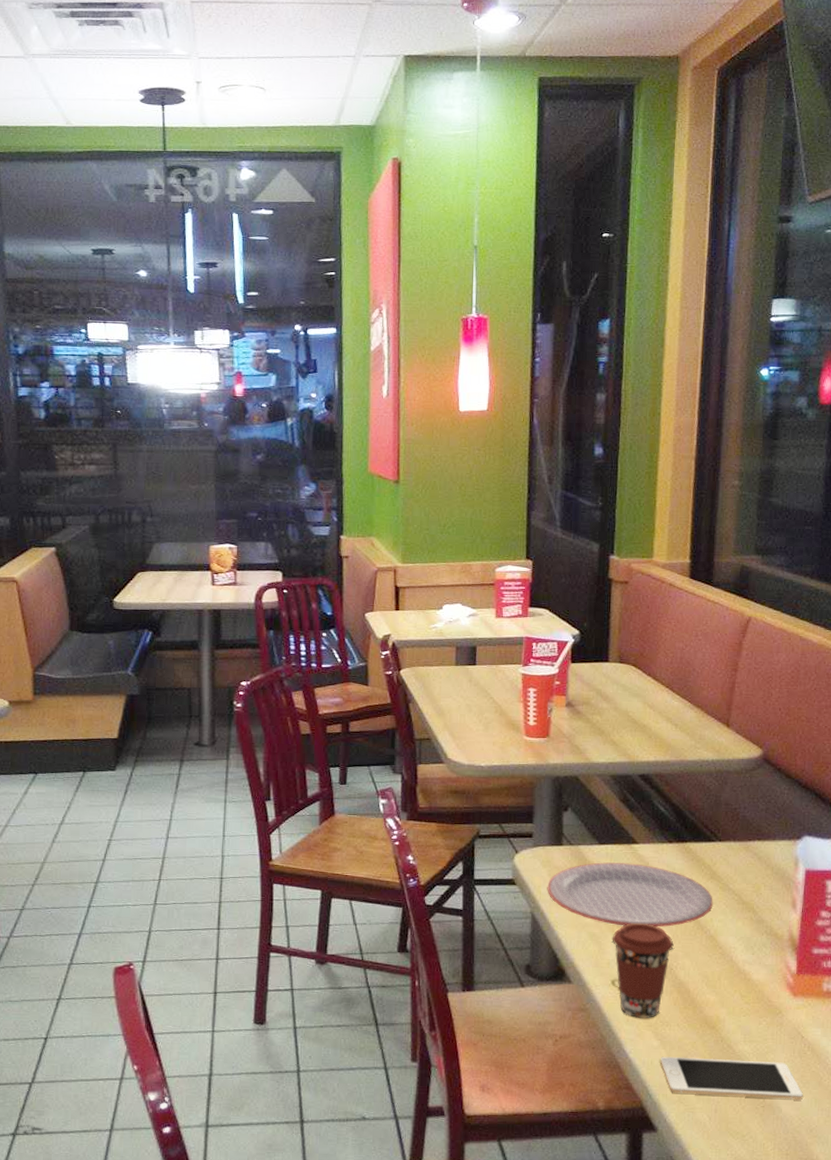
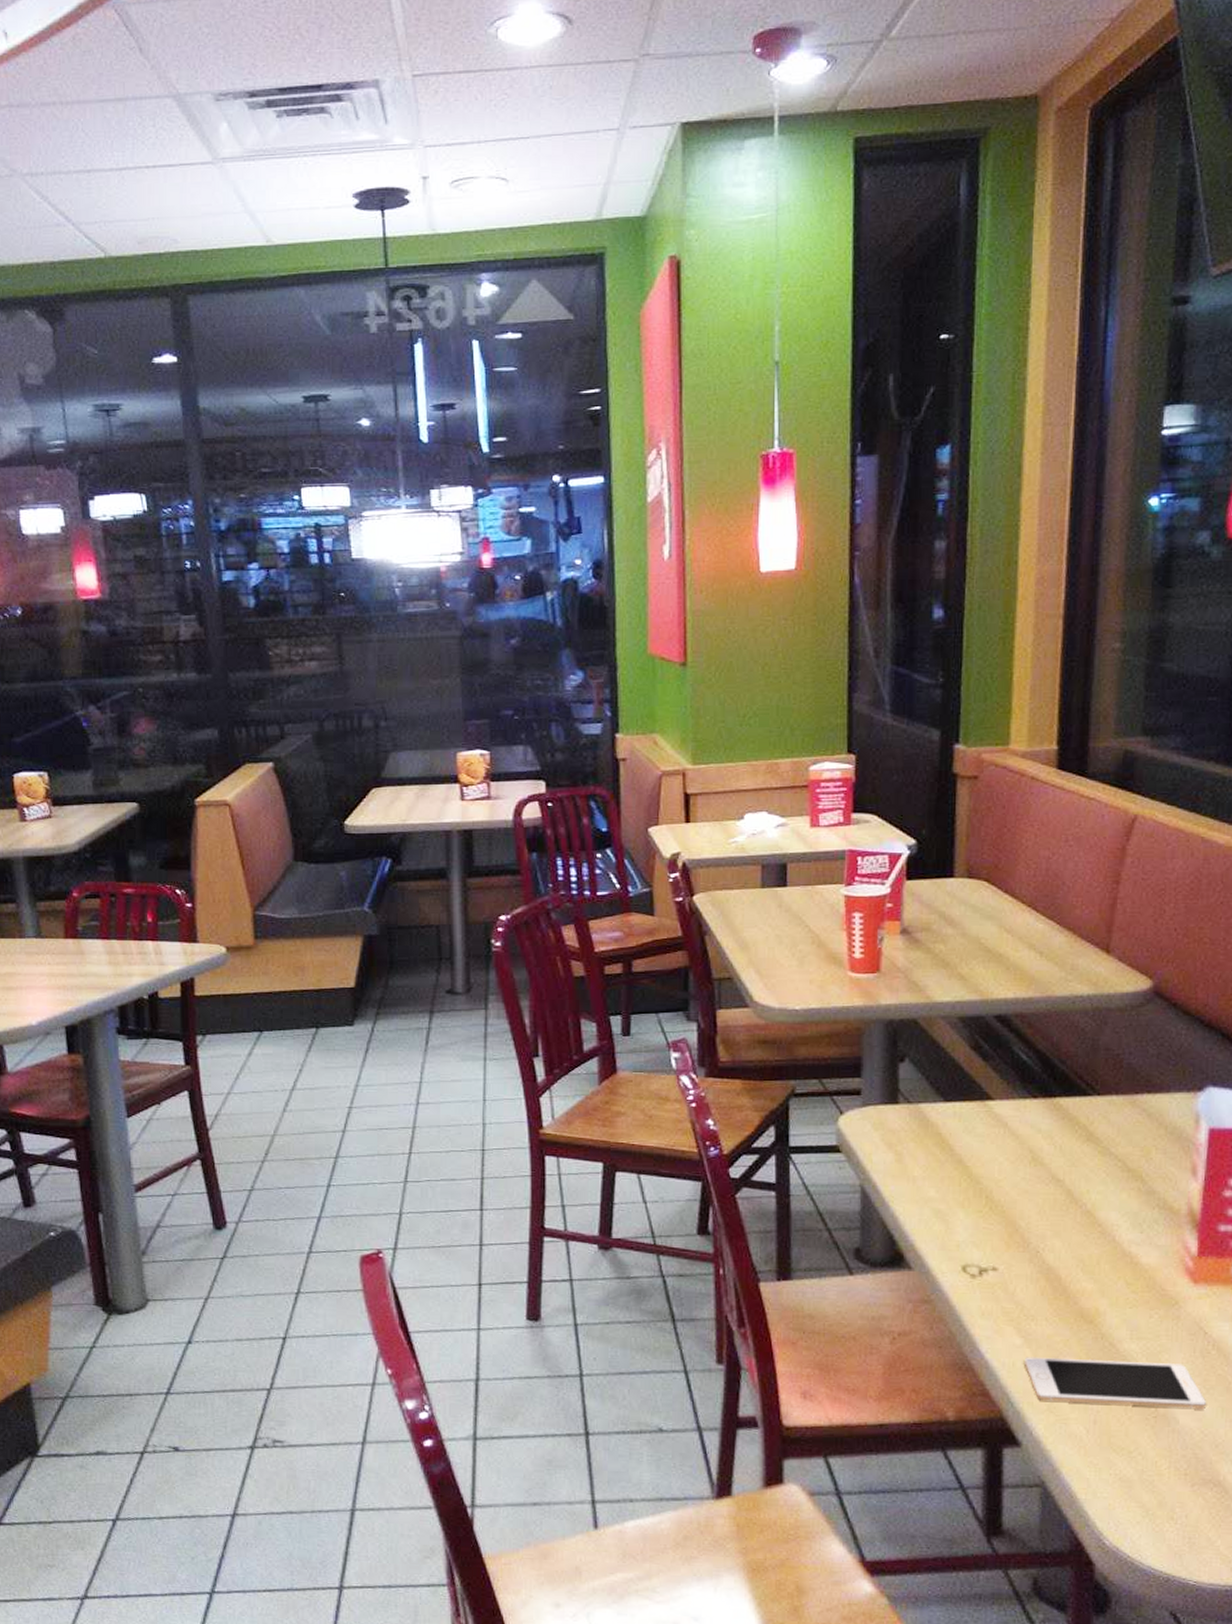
plate: present [547,861,713,927] -> none [879,1122,1090,1201]
coffee cup: present [612,922,674,1018] -> none [962,1196,1040,1311]

